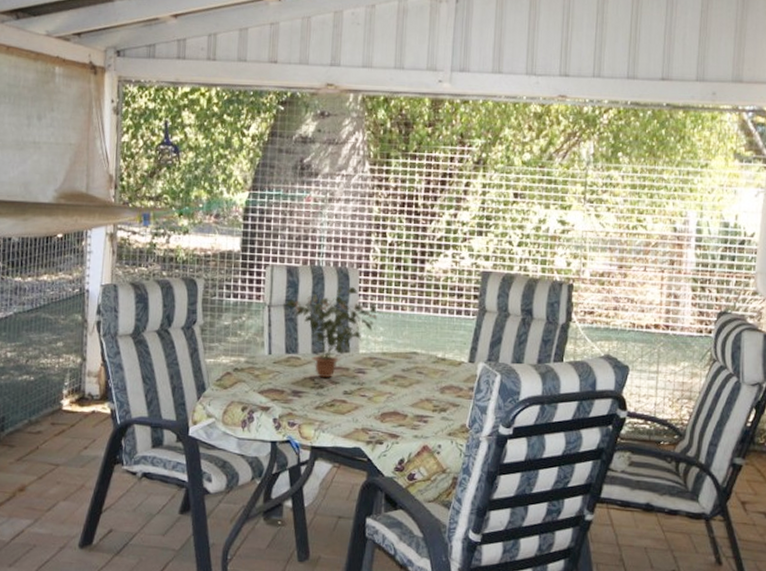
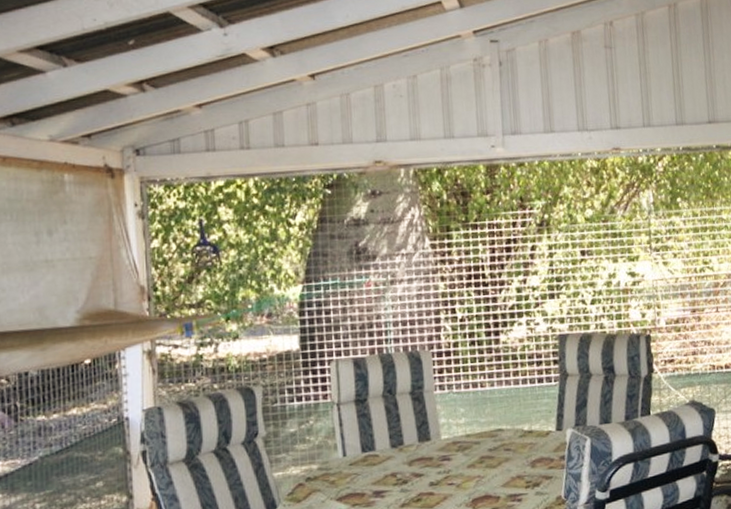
potted plant: present [285,285,377,378] -> none [356,369,456,472]

